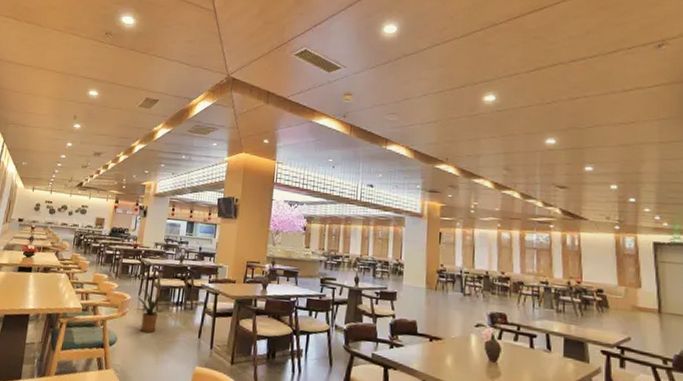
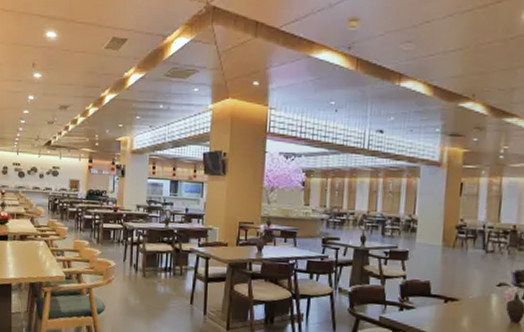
house plant: present [134,289,172,333] -> none [120,255,159,300]

